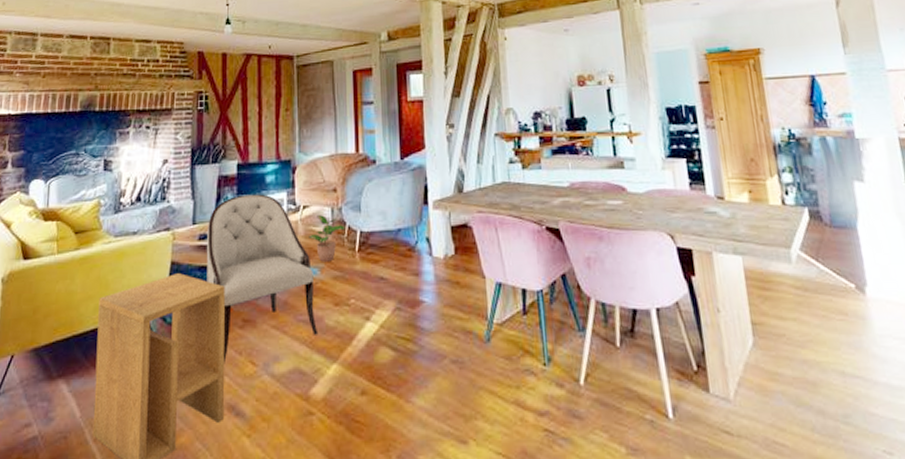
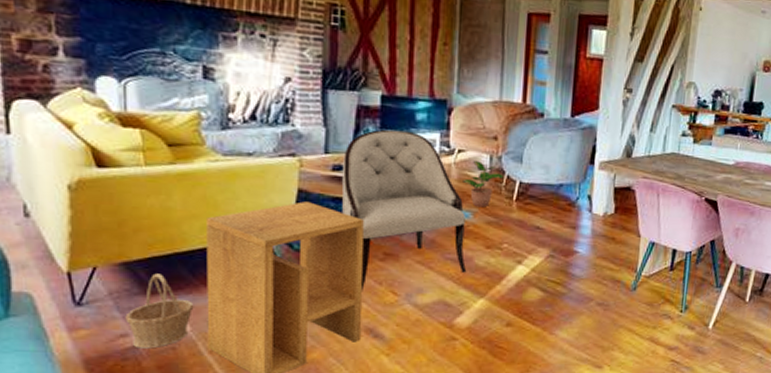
basket: none [30,358,85,439] -> present [125,273,194,349]

